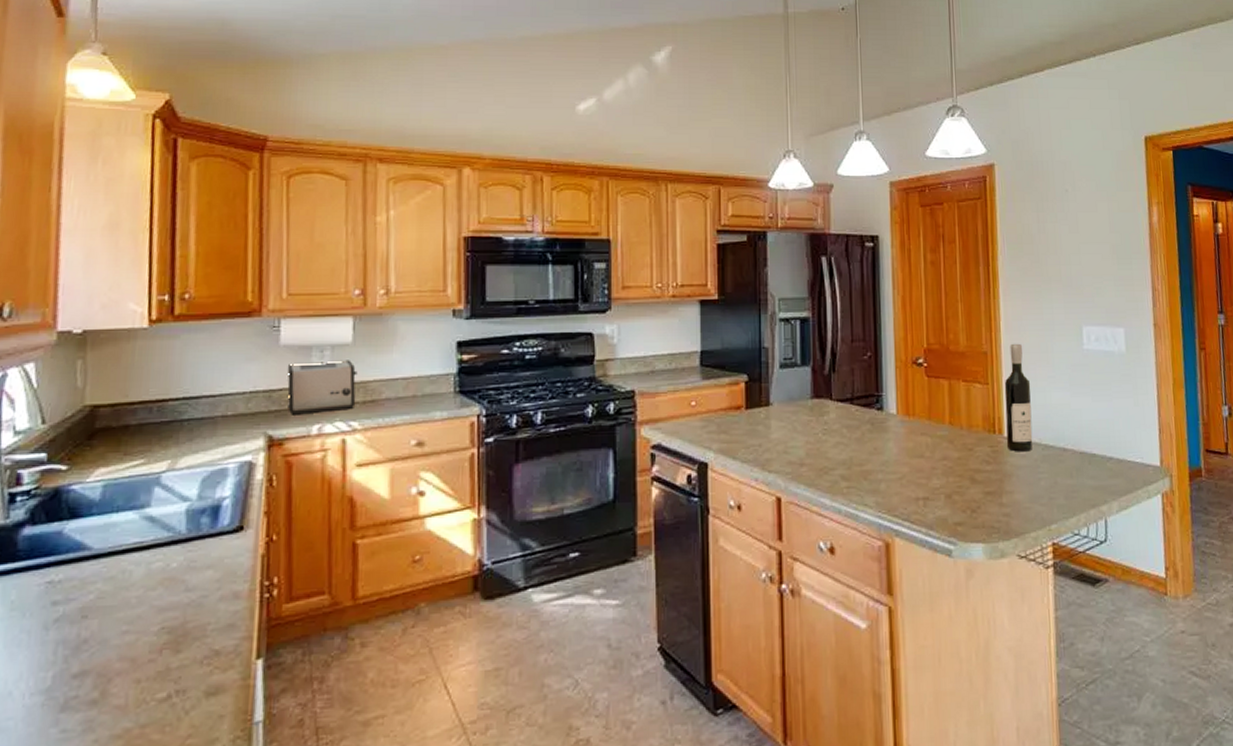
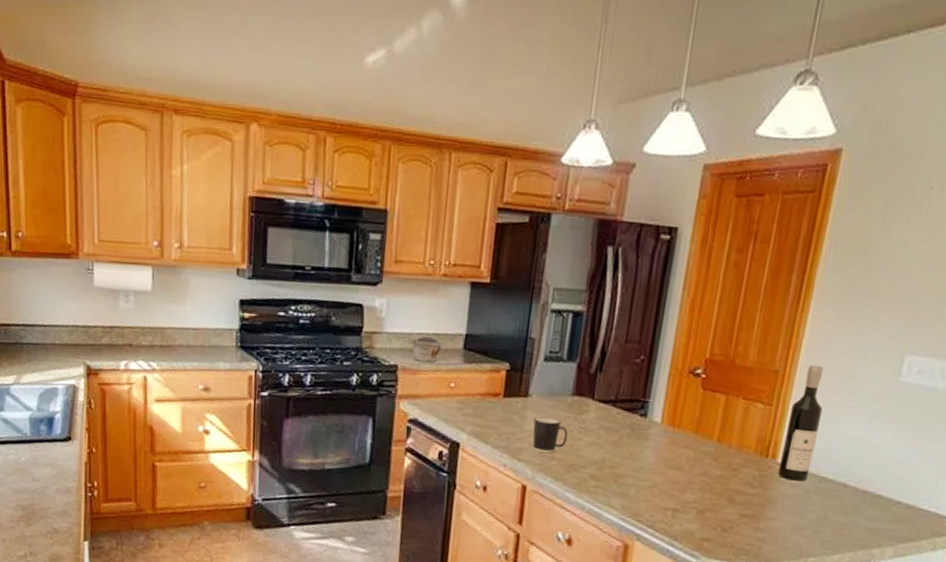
toaster: present [287,360,358,415] -> none [100,305,156,352]
cooking pot: none [647,357,678,385] -> present [411,335,442,363]
mug: none [779,423,814,461] -> present [532,416,568,454]

